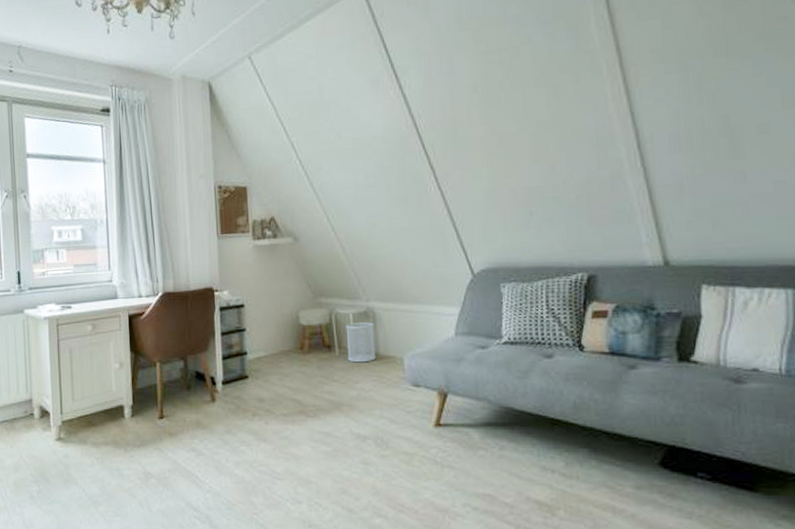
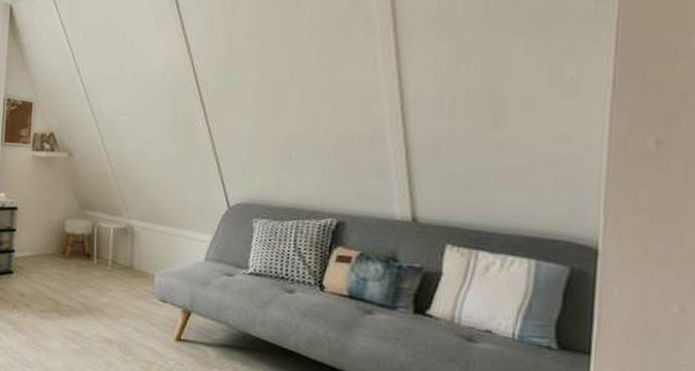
wastebasket: present [346,322,376,363] -> none [104,236,132,274]

